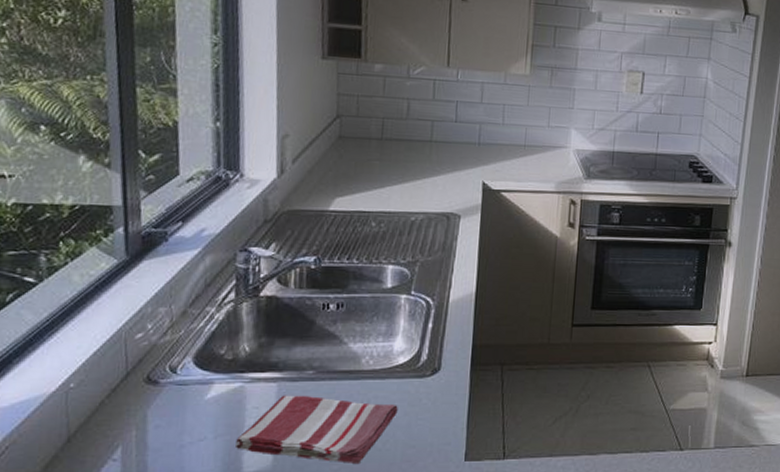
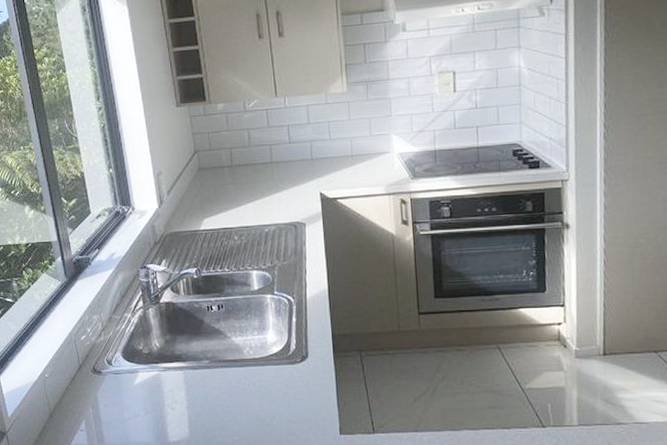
dish towel: present [236,395,398,465] -> none [161,380,279,436]

